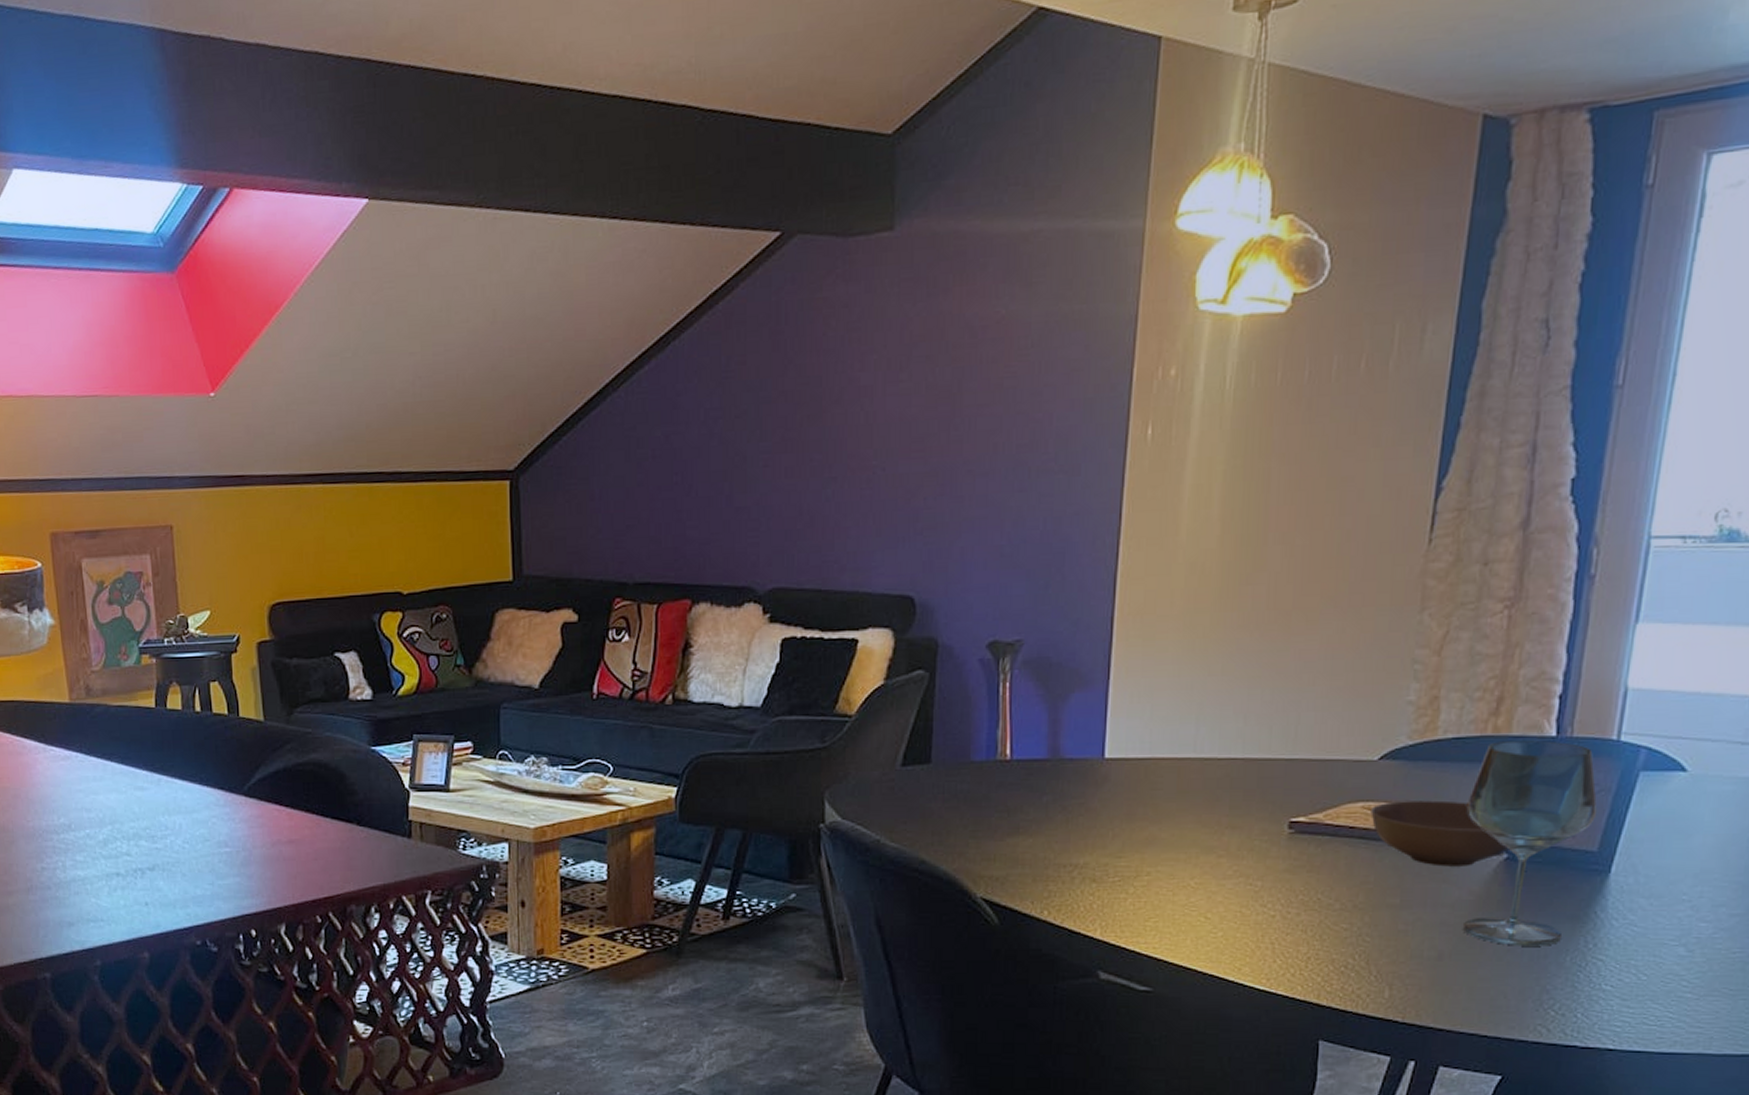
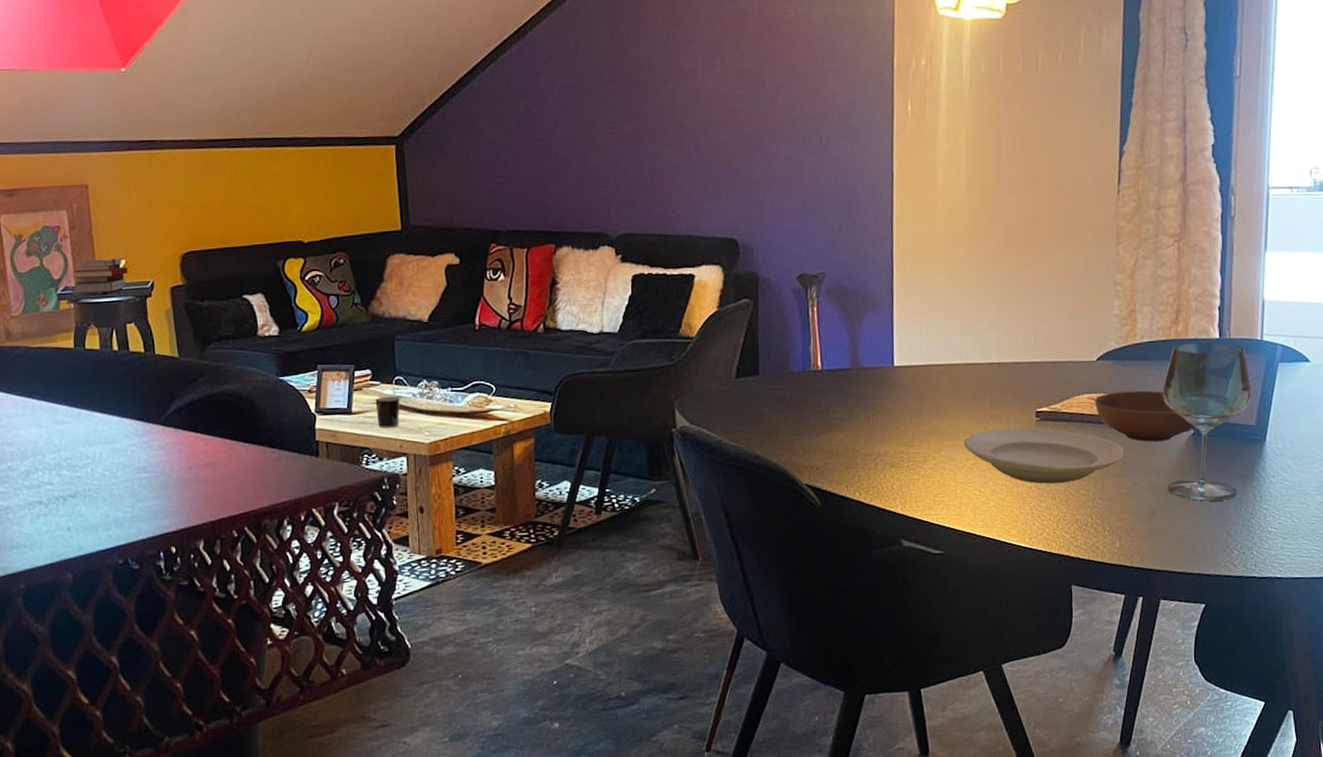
books: none [153,607,212,649] -> present [71,257,128,296]
mug: none [476,773,504,810] -> present [375,396,401,429]
plate: none [1189,840,1406,912] -> present [963,428,1124,484]

